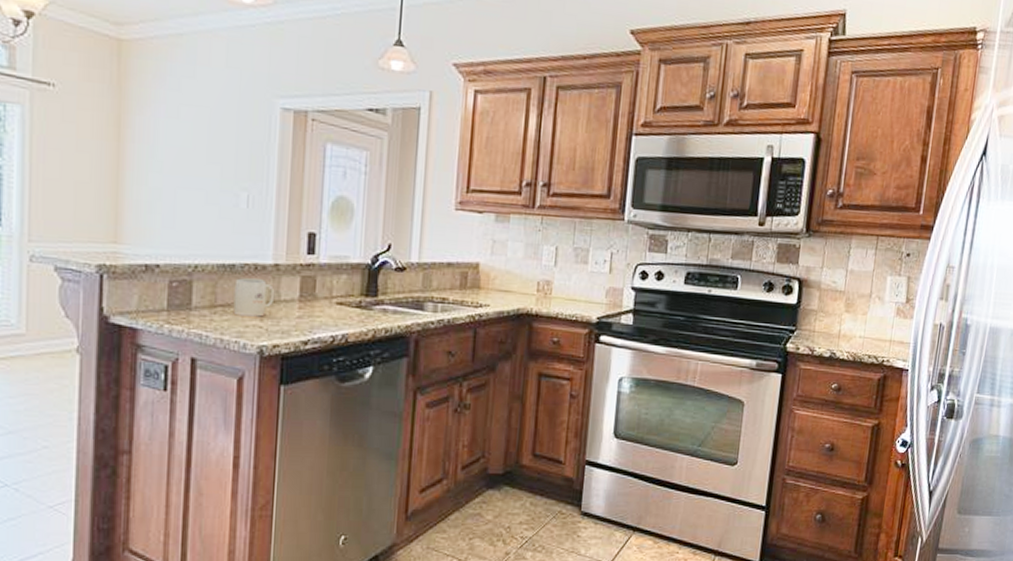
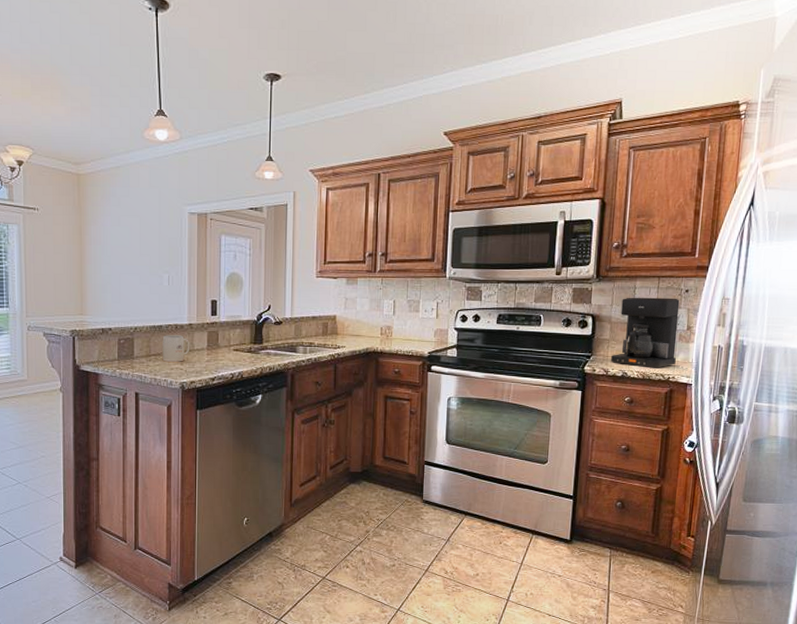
coffee maker: none [818,258,900,349] -> present [611,297,680,368]

